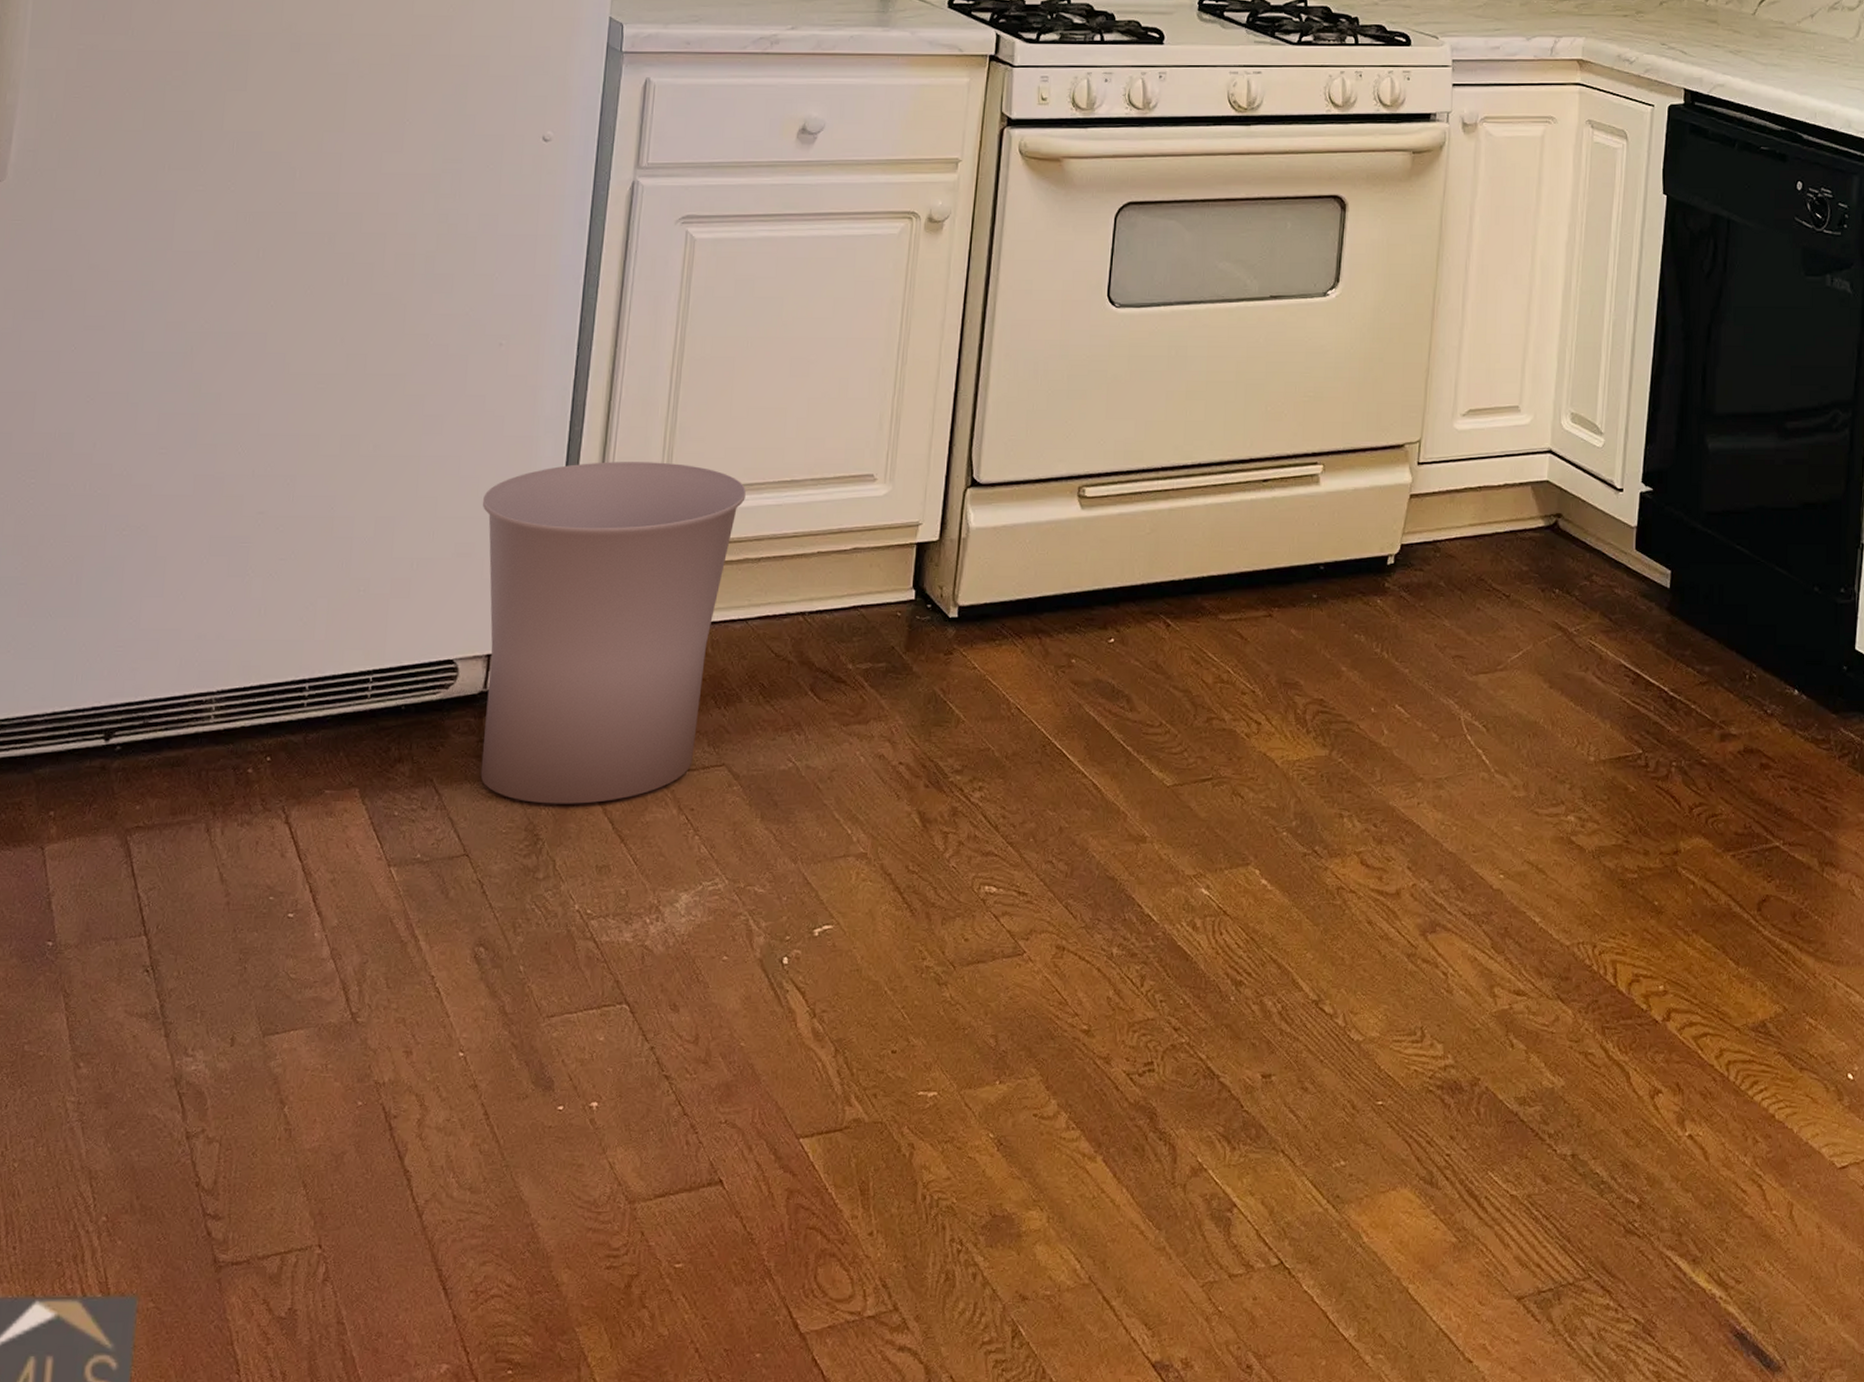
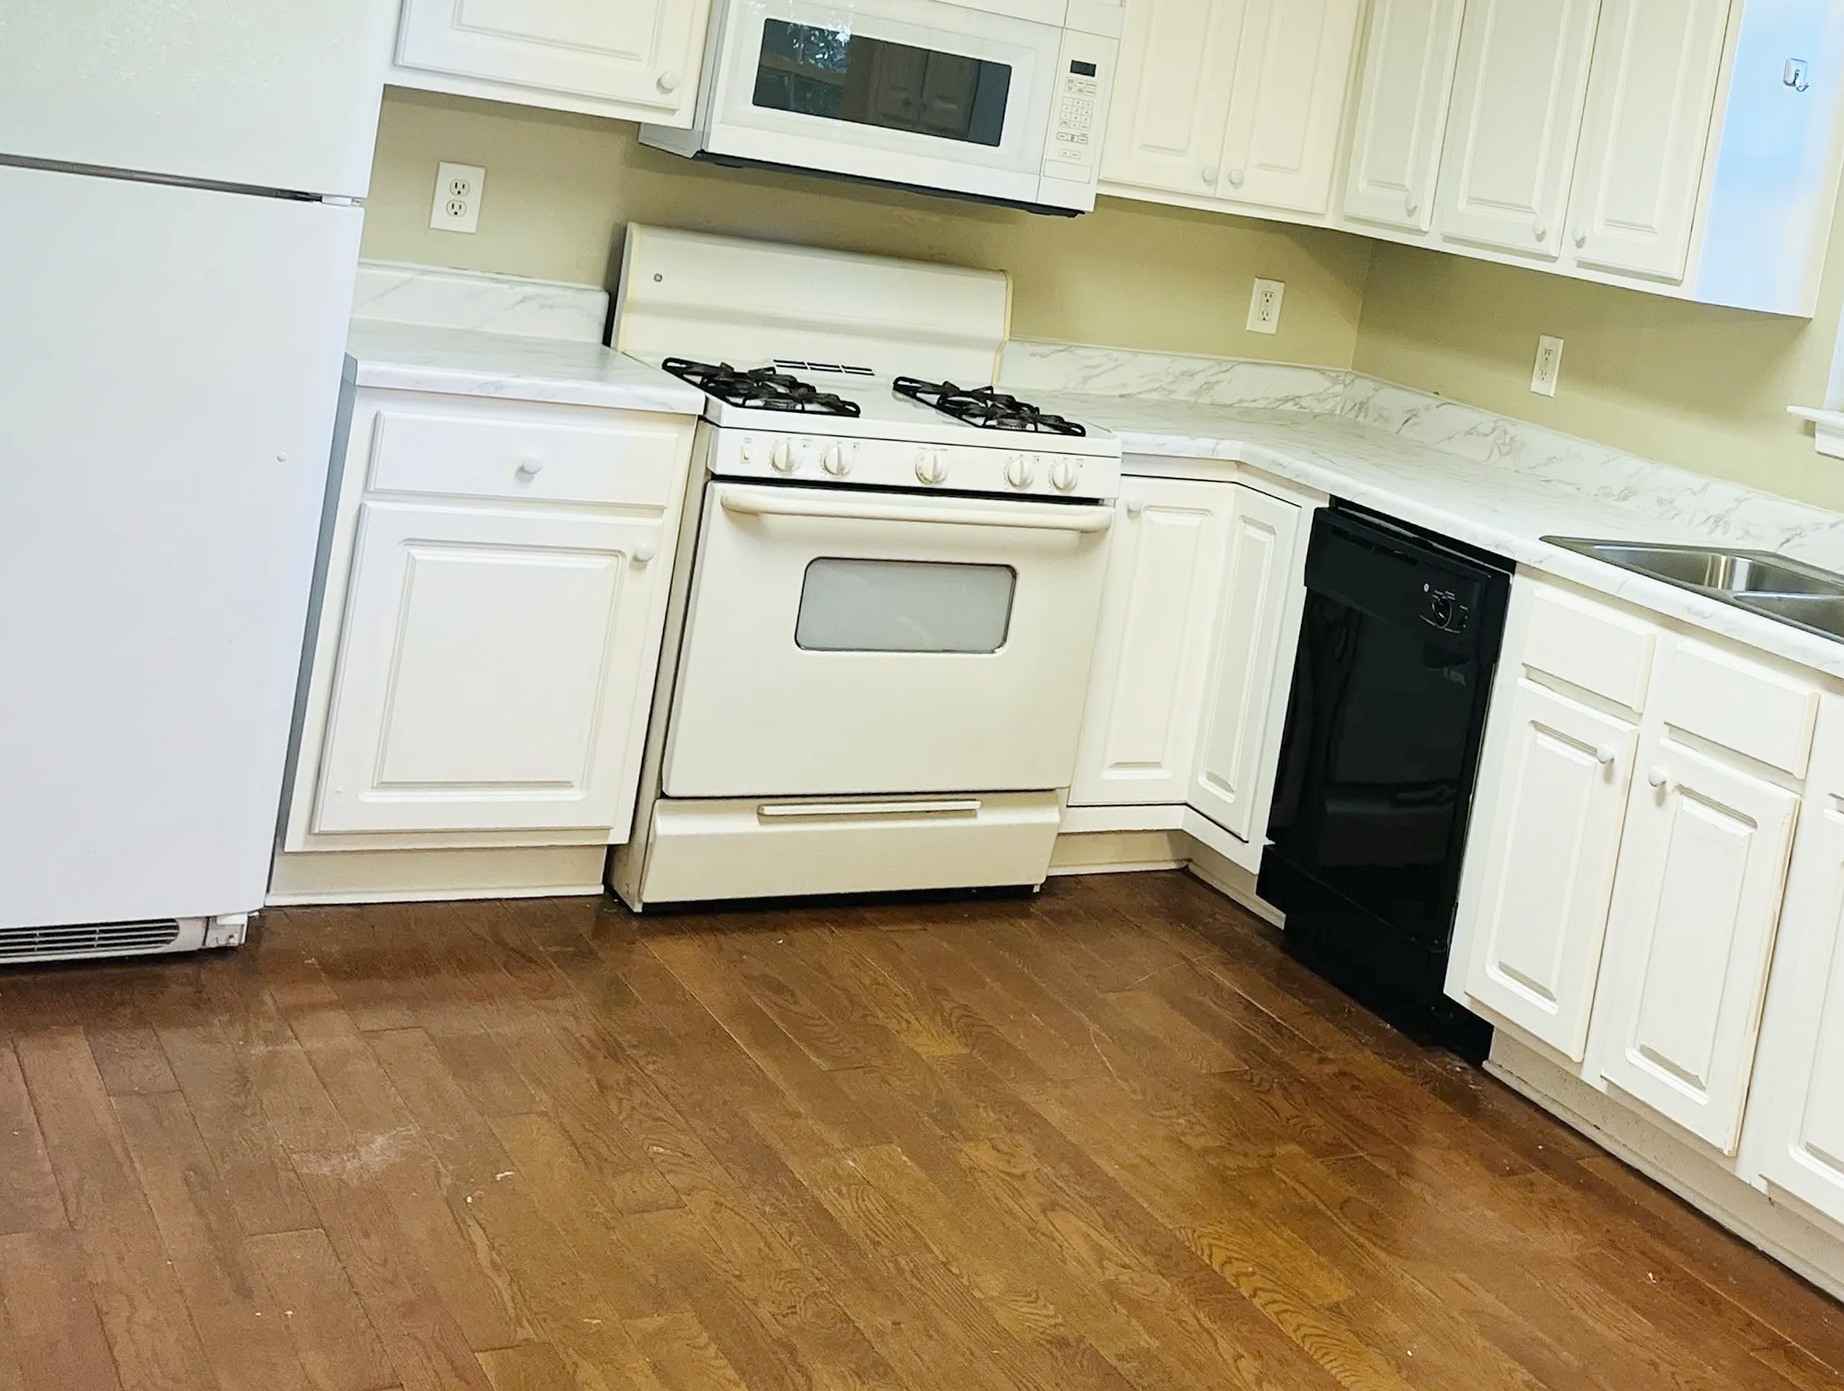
waste bin: present [480,462,746,804] -> none [196,753,453,1053]

